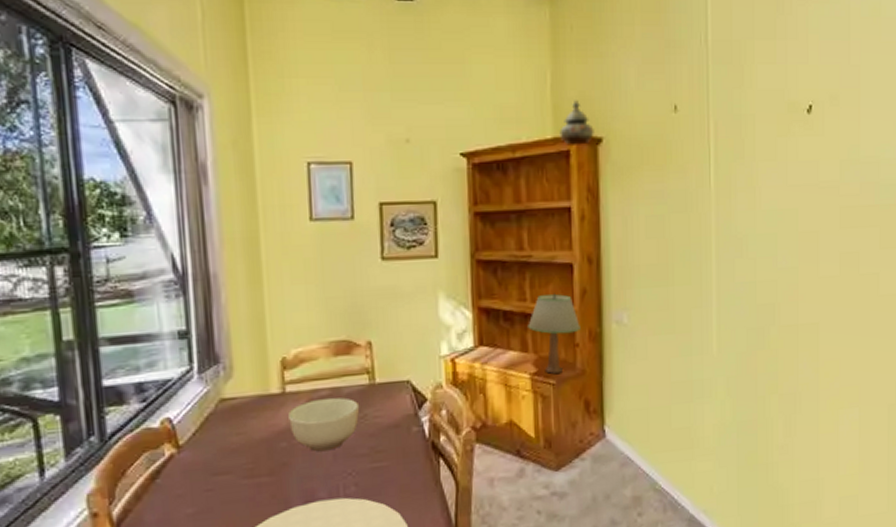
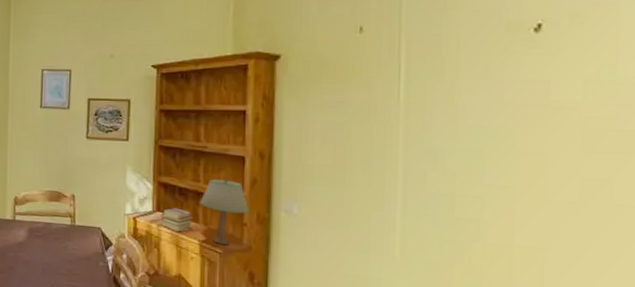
bowl: present [288,397,360,452] -> none [16,228,63,266]
books: none [484,337,521,369] -> present [160,208,192,232]
decorative jar: present [559,100,594,145] -> none [239,24,273,61]

